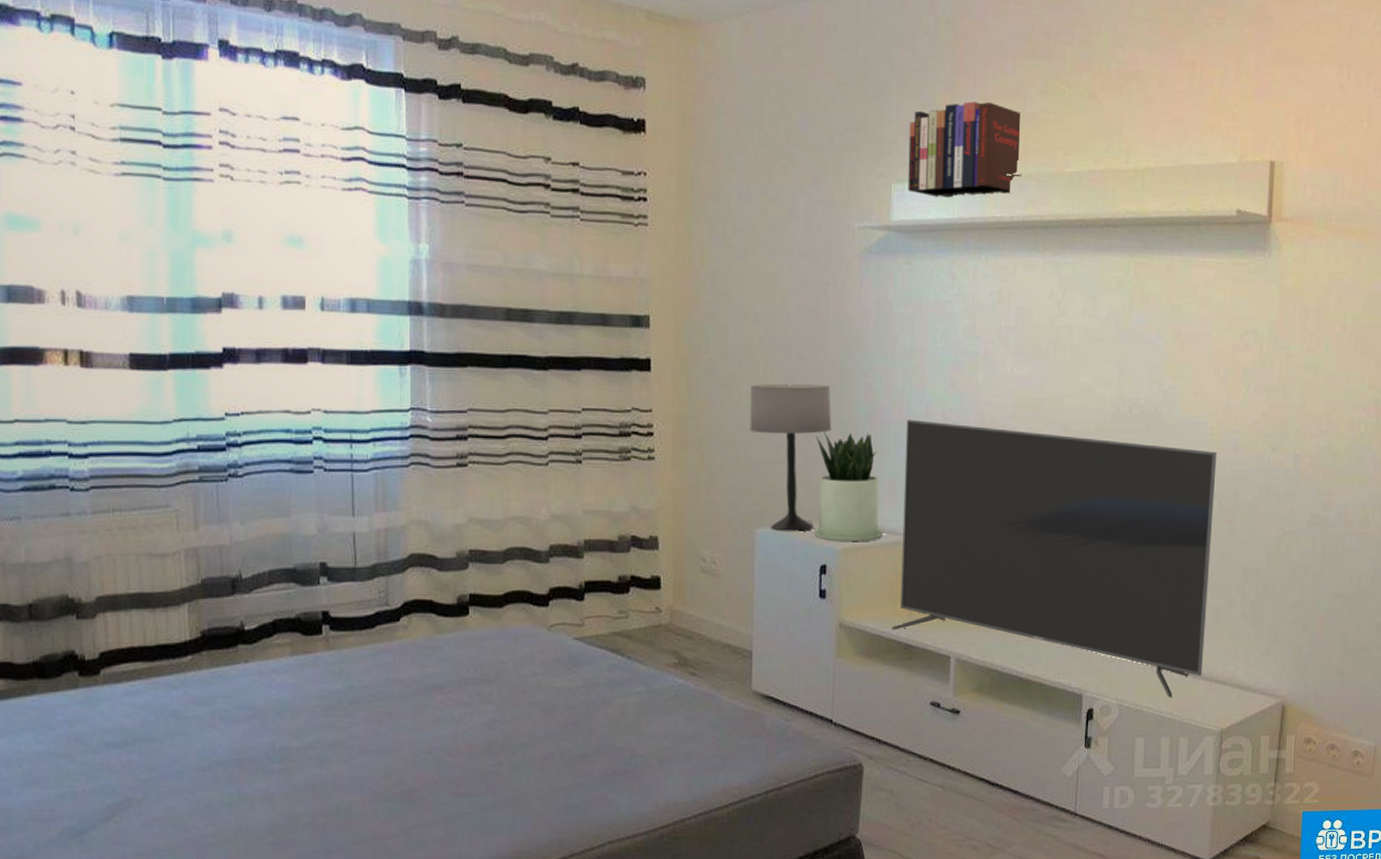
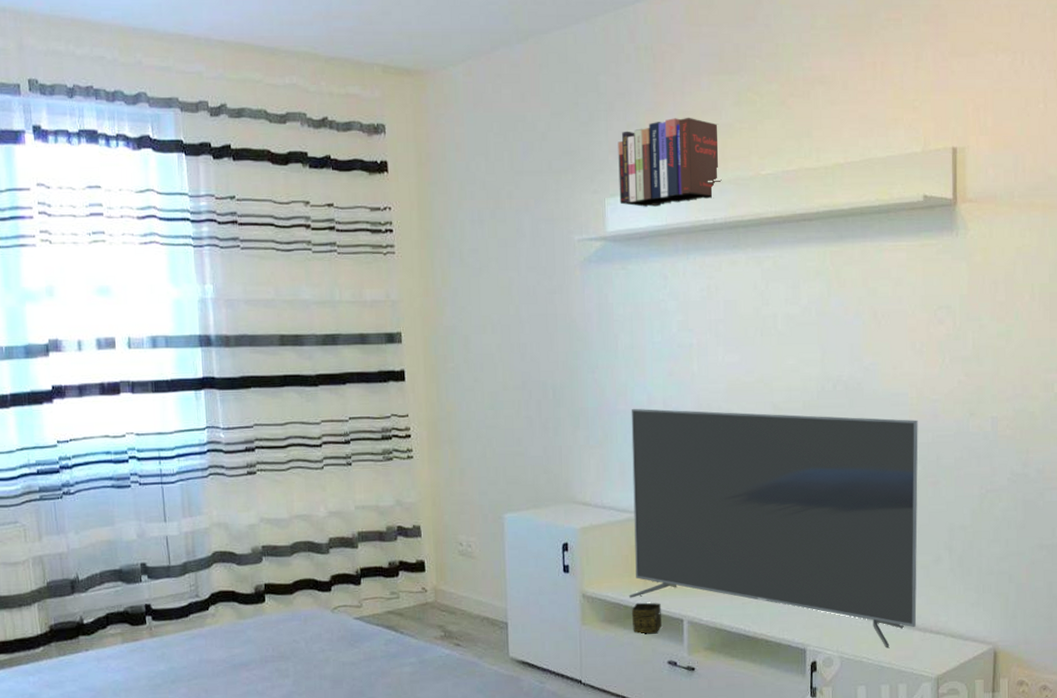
table lamp: present [750,383,832,532] -> none [492,383,566,516]
planter: present [812,432,885,542] -> none [552,423,618,522]
decorative box: none [893,635,927,671] -> present [631,602,662,634]

